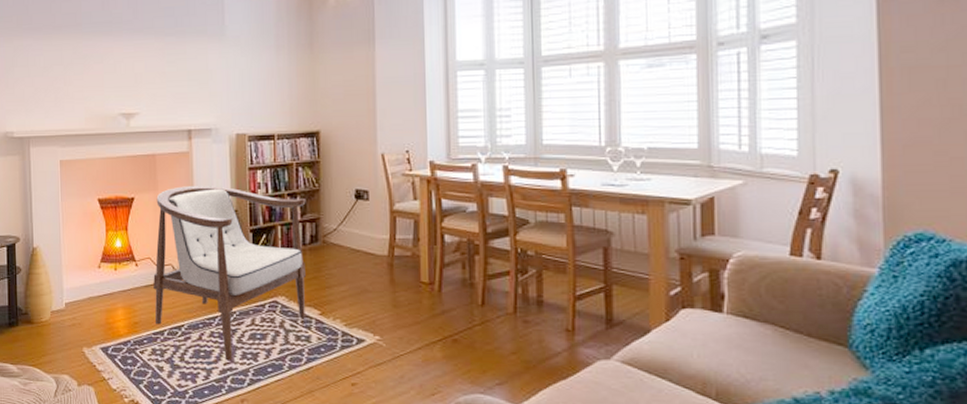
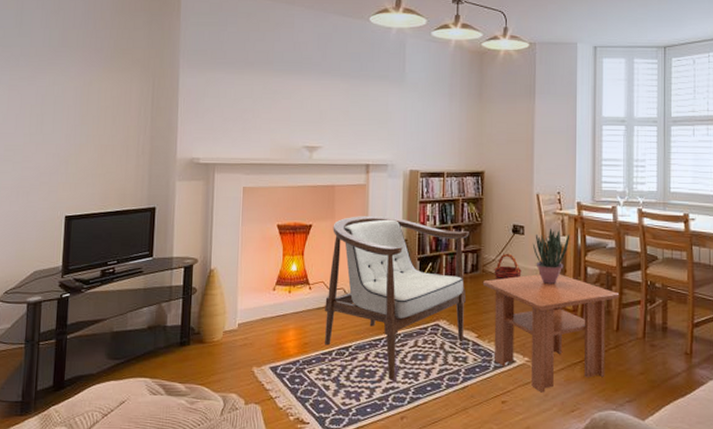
coffee table: none [325,243,485,374] -> present [483,274,620,393]
basket: none [336,221,368,252] -> present [494,253,522,281]
potted plant: none [379,192,423,256] -> present [532,229,570,285]

